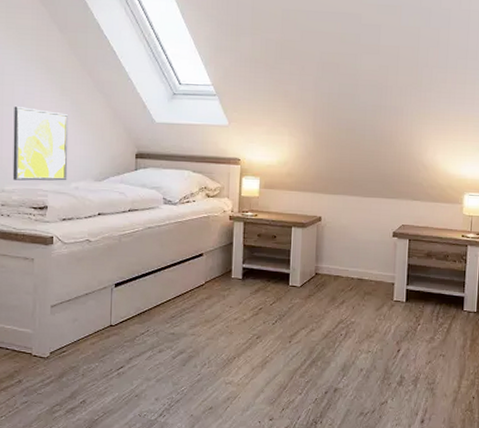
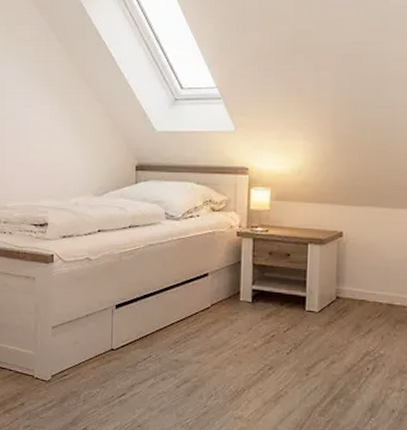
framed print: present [12,107,69,181] -> none [14,121,68,197]

